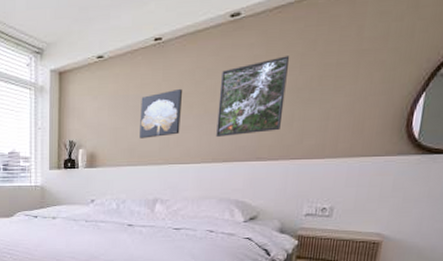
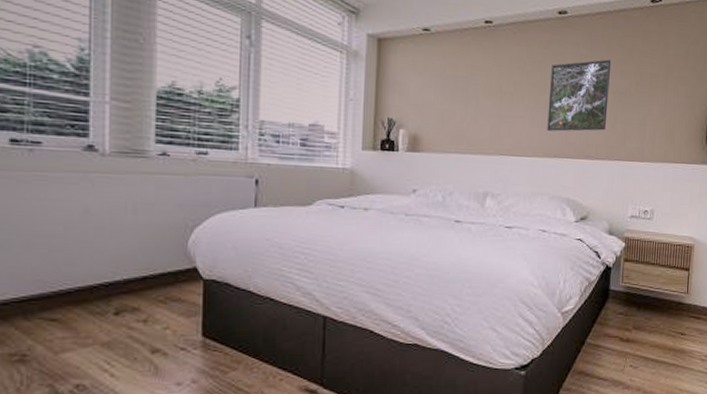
wall art: present [139,88,182,139] -> none [469,76,513,125]

